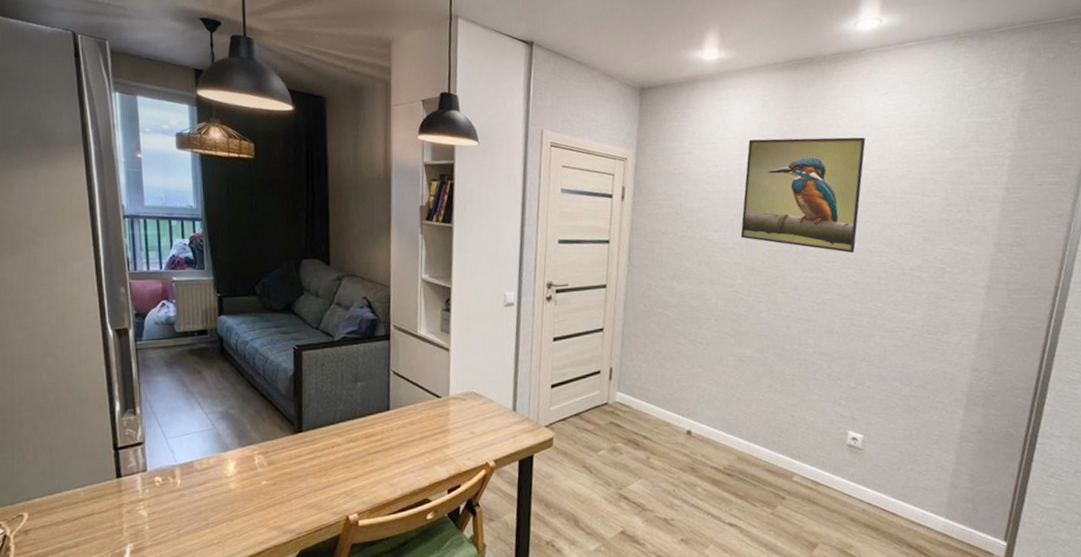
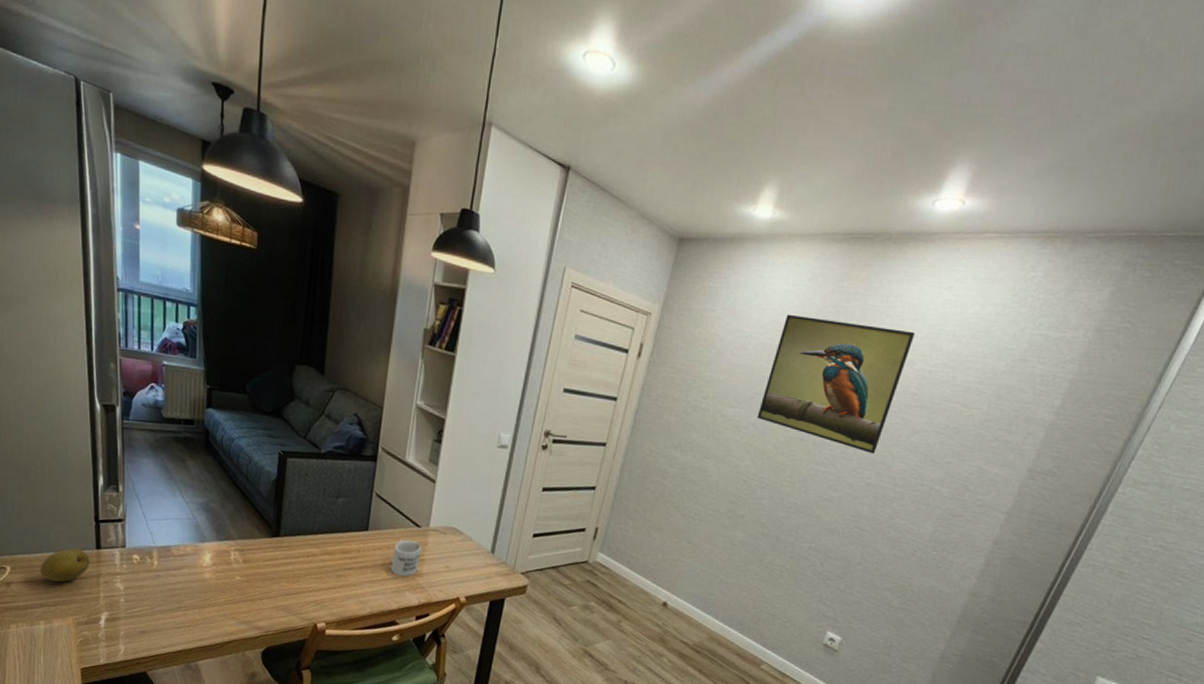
fruit: none [58,481,111,521] -> present [39,548,90,582]
mug: none [416,412,445,451] -> present [391,539,422,577]

